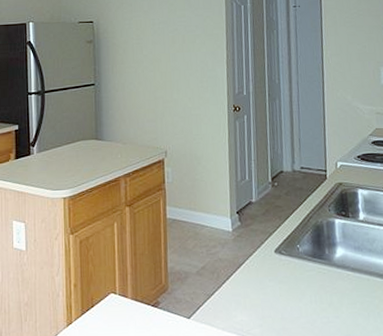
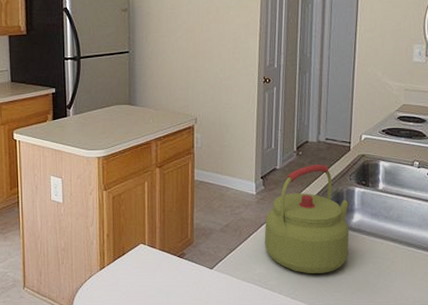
kettle: none [243,196,335,318] -> present [264,165,349,273]

